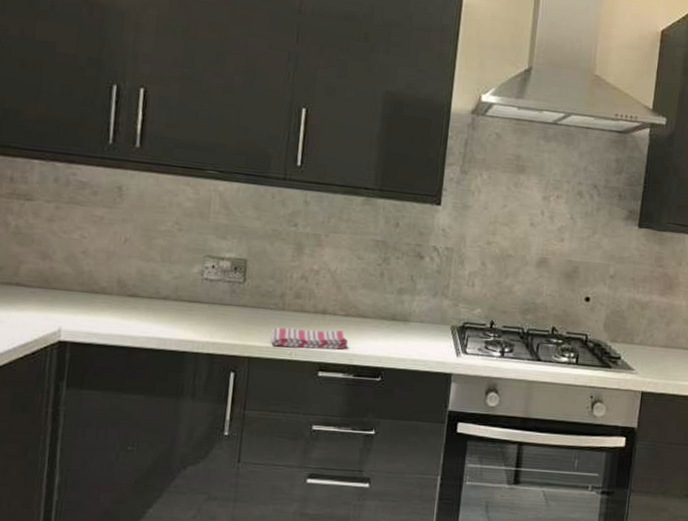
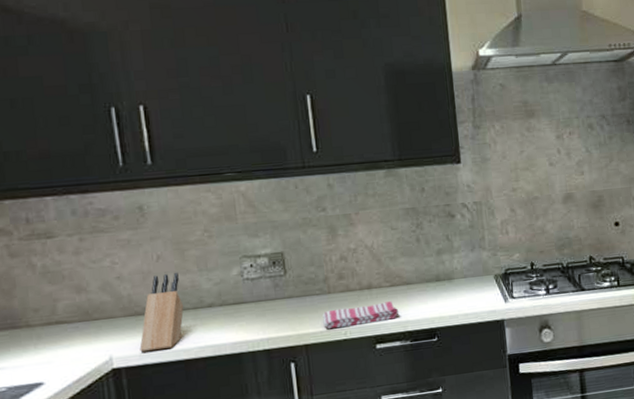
knife block: none [88,257,142,333] -> present [139,272,184,353]

